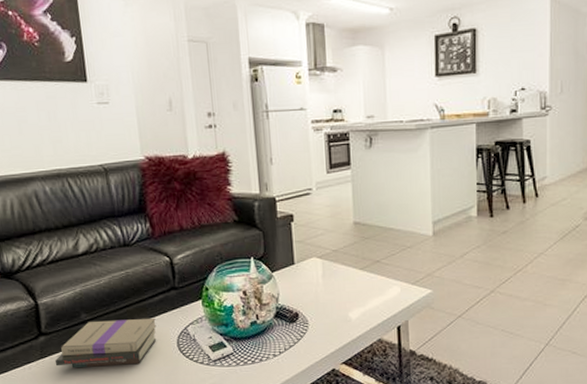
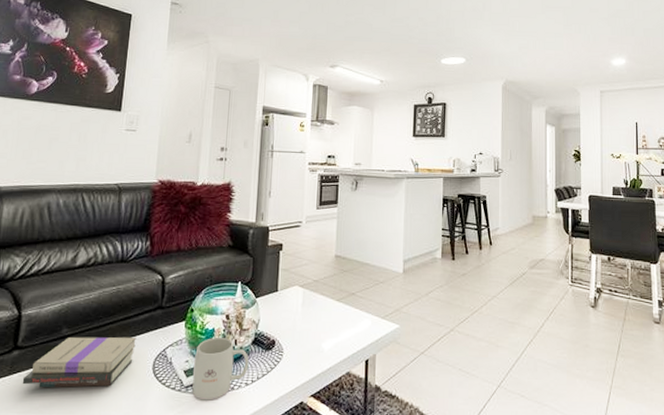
mug: none [217,312,274,372] -> present [192,336,249,401]

